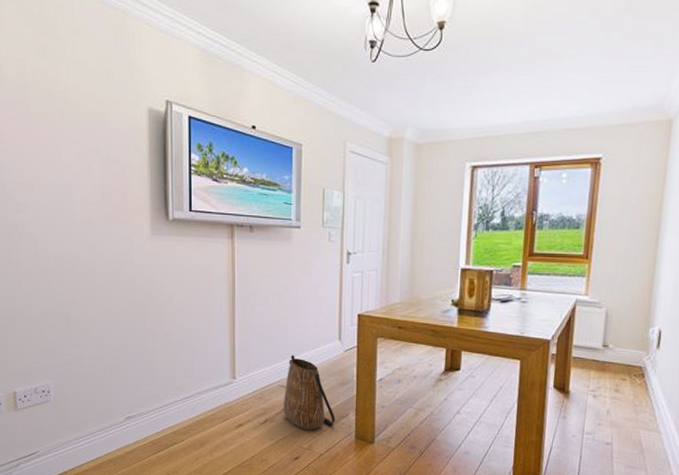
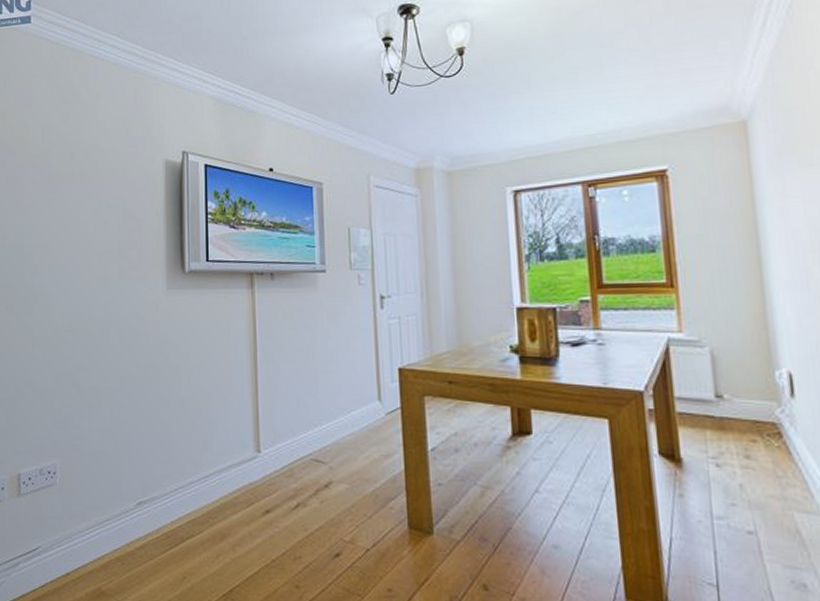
tote bag: present [283,355,335,430] -> none [317,421,382,517]

